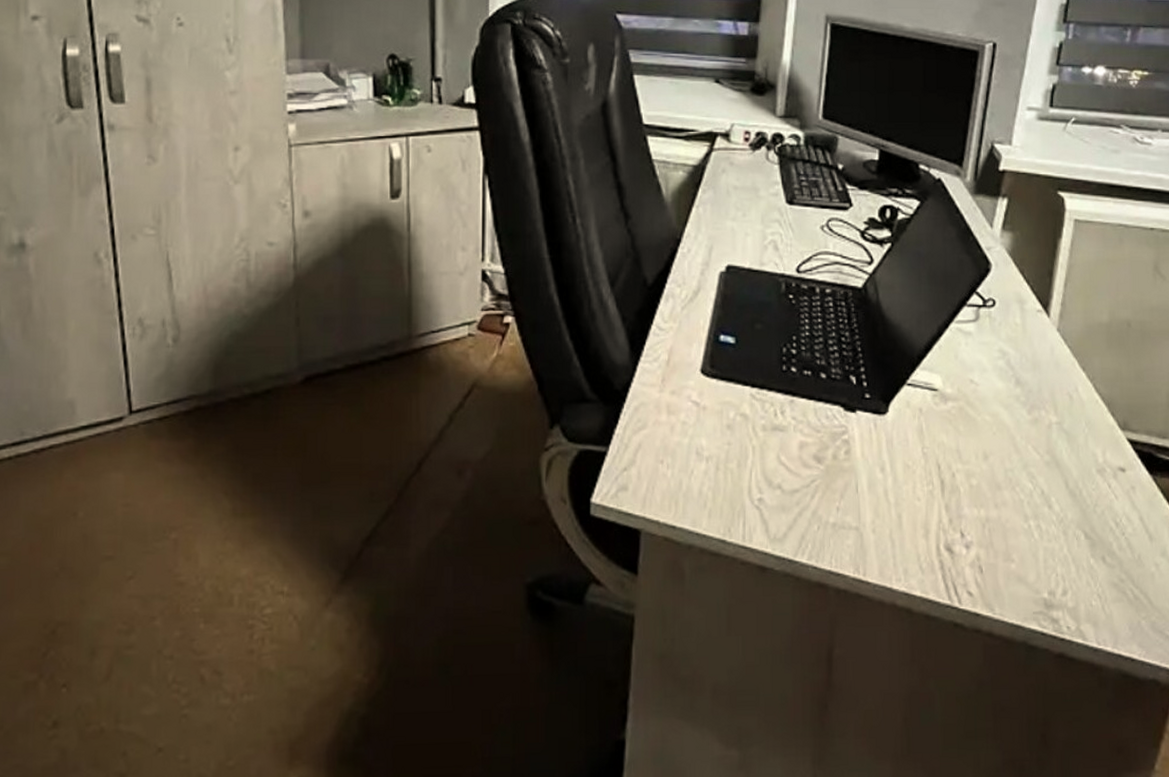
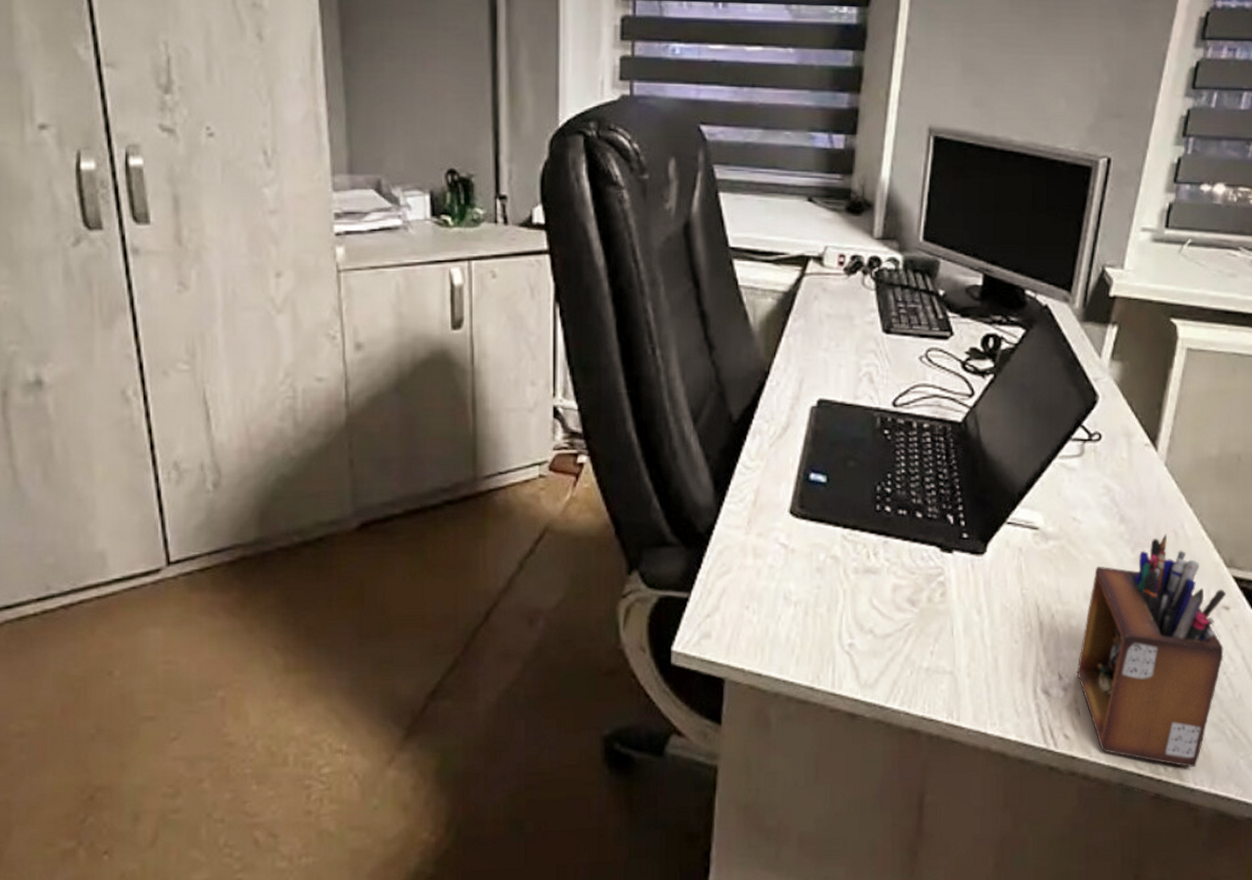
desk organizer: none [978,397,1122,628] -> present [1077,534,1227,768]

